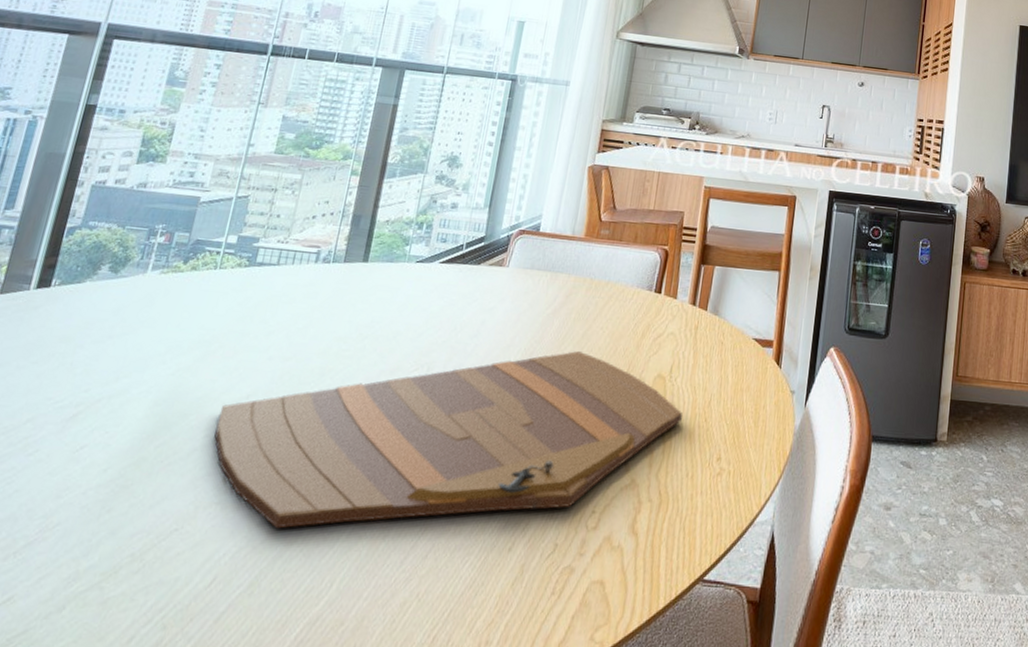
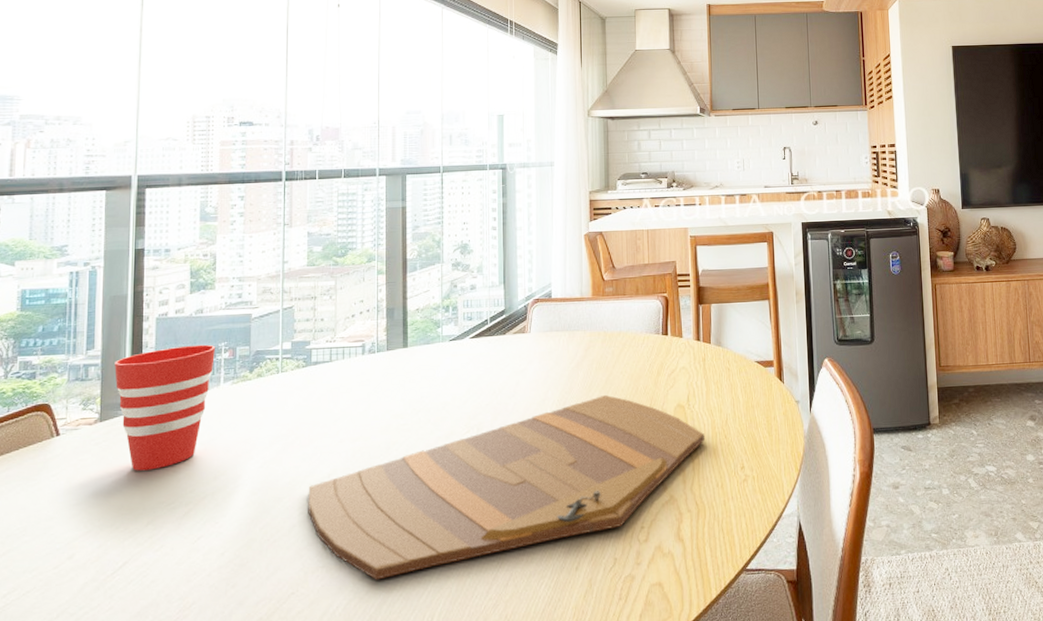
cup: none [24,221,152,359] -> present [115,344,216,471]

